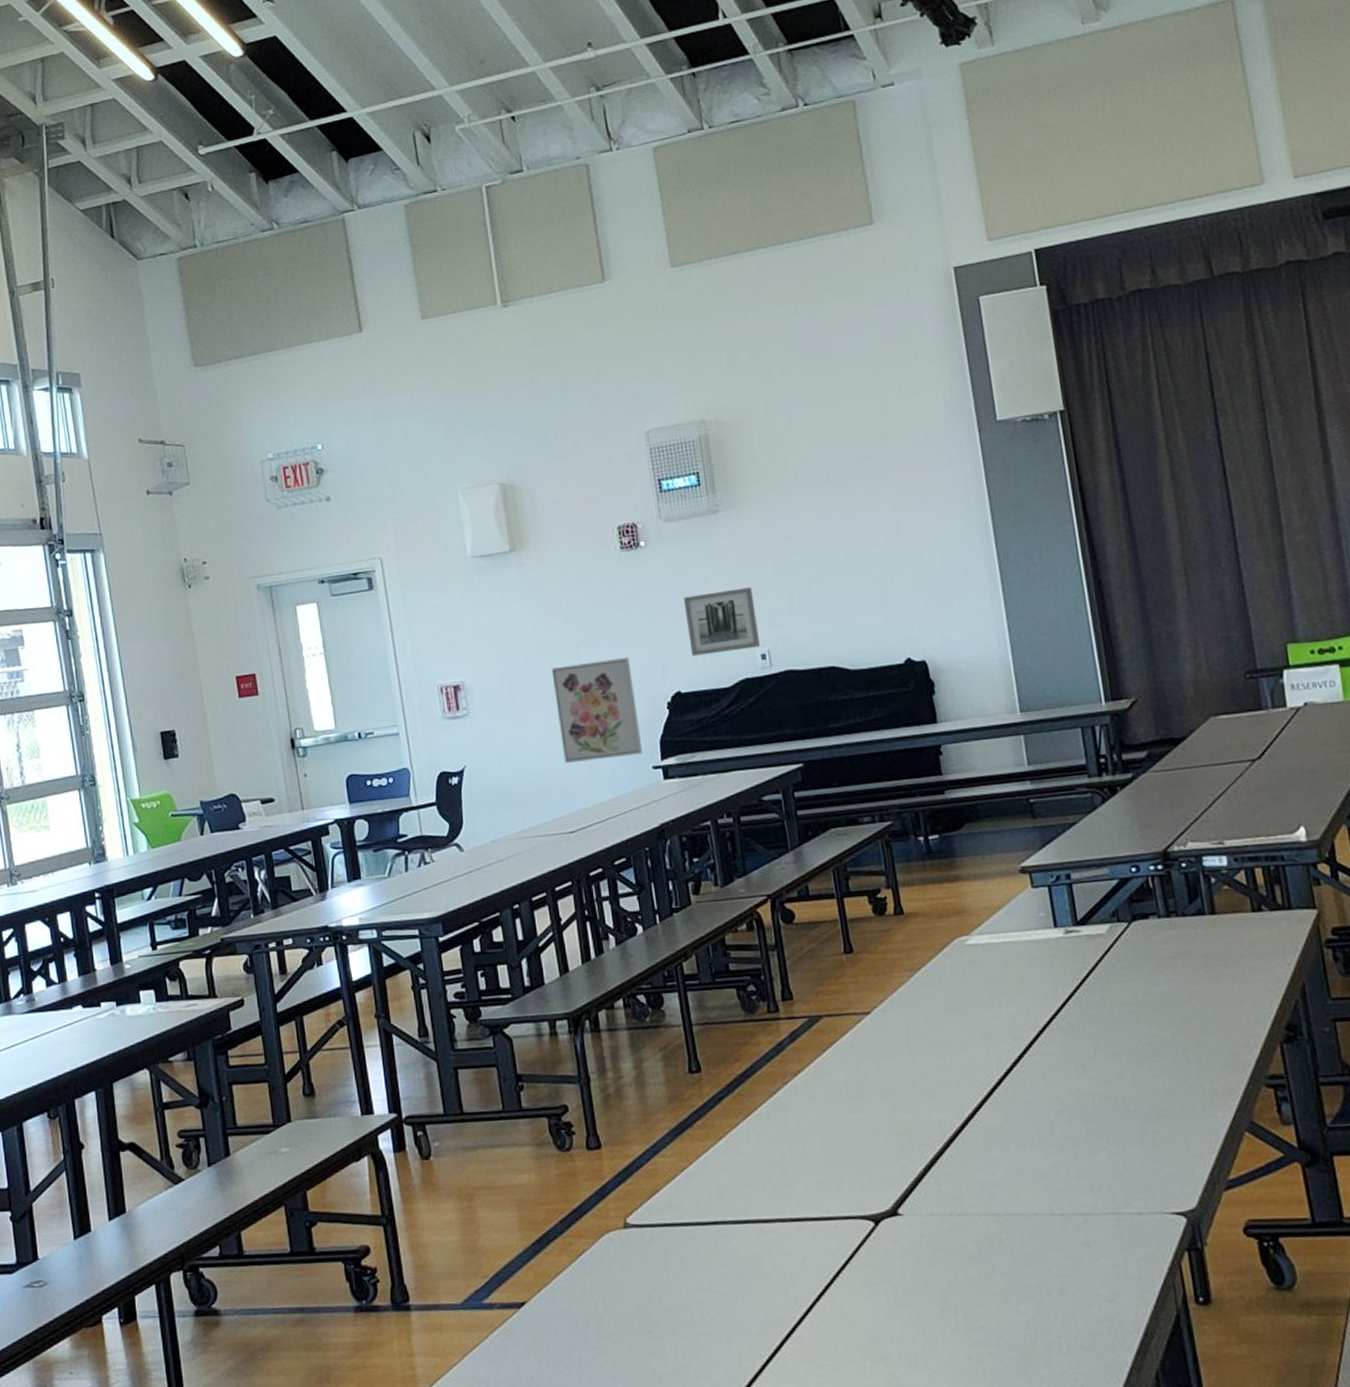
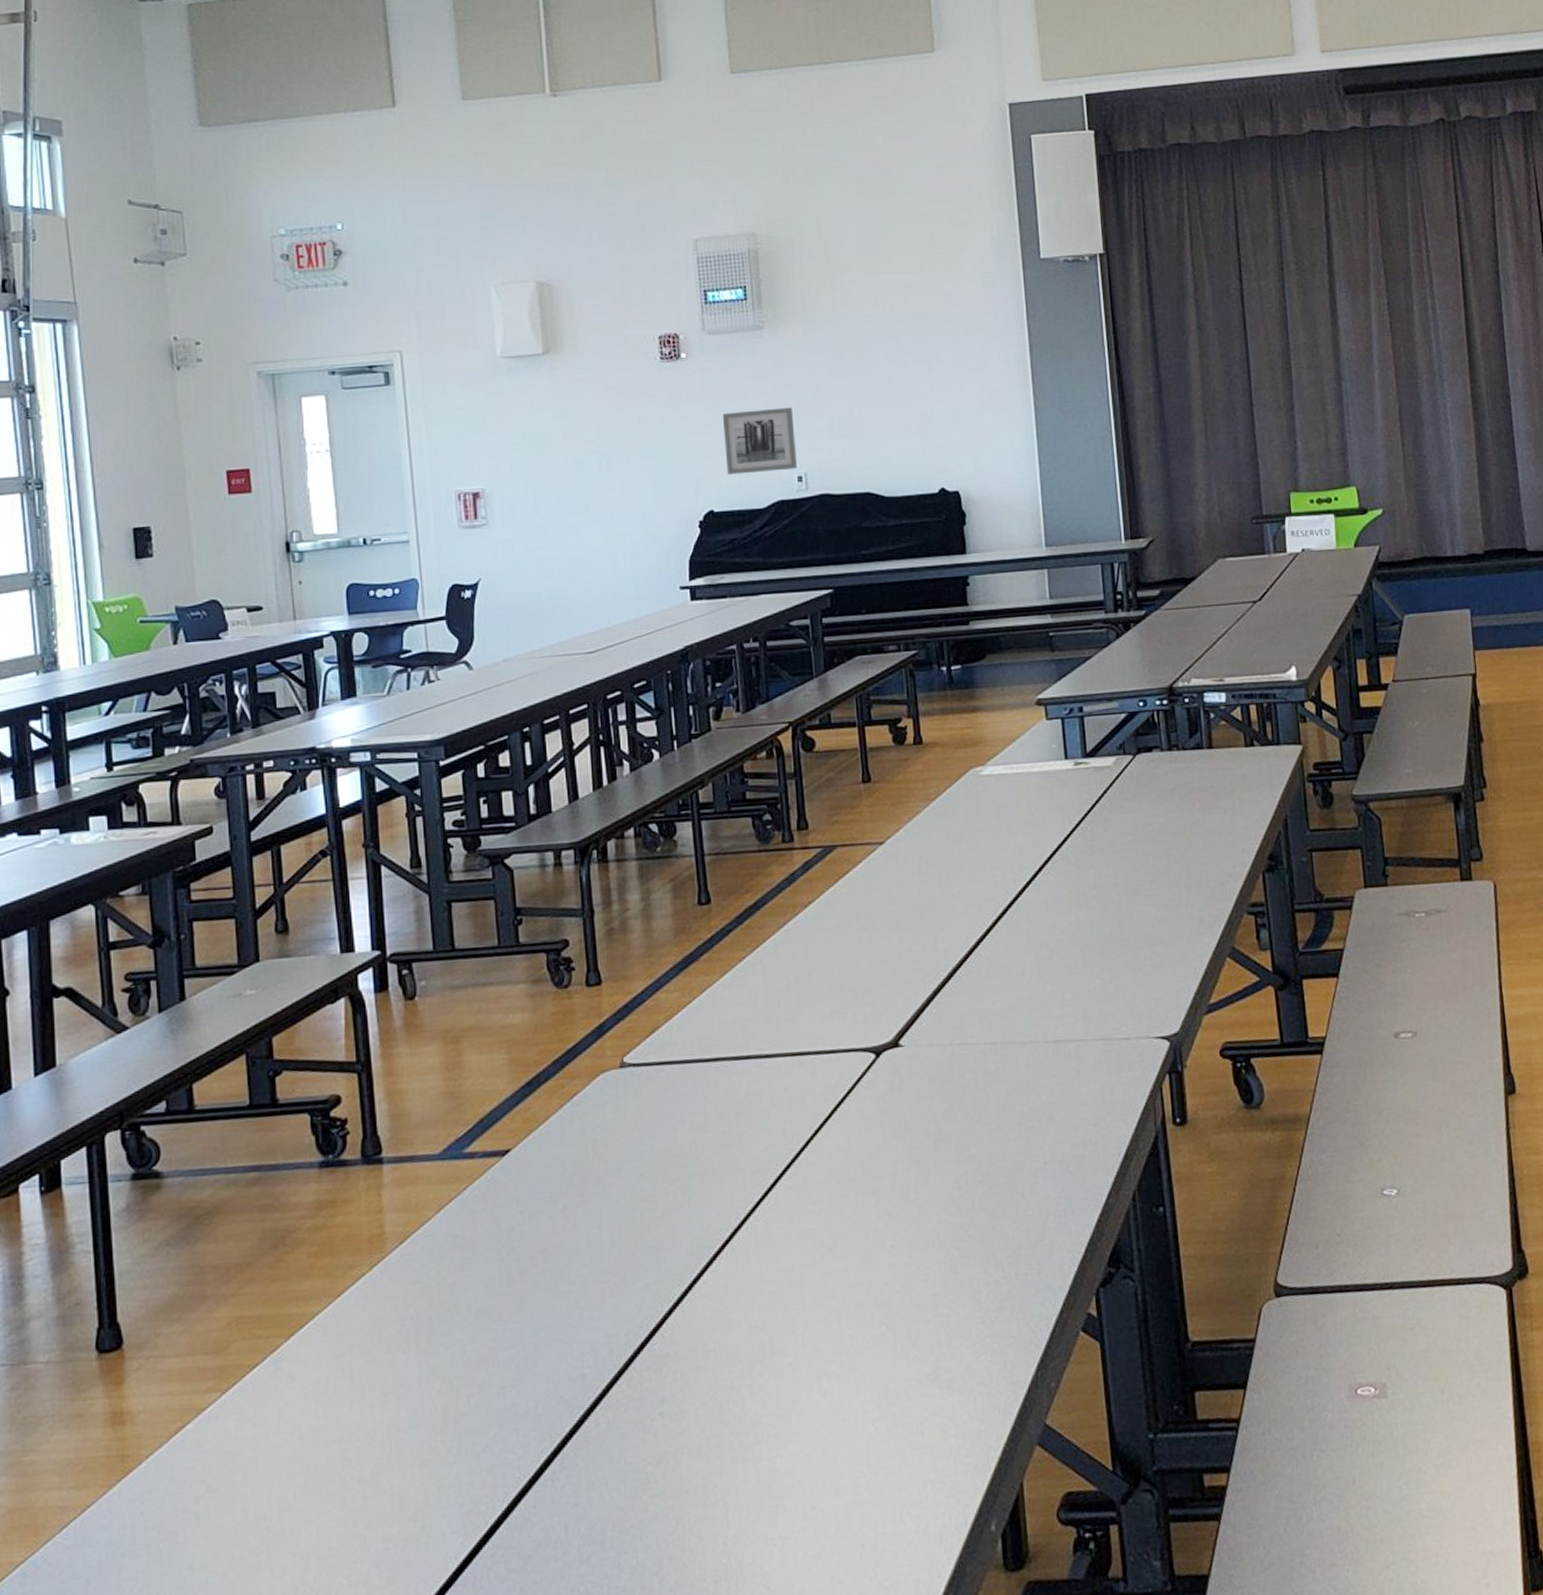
wall art: present [551,657,643,763] -> none [579,472,671,580]

